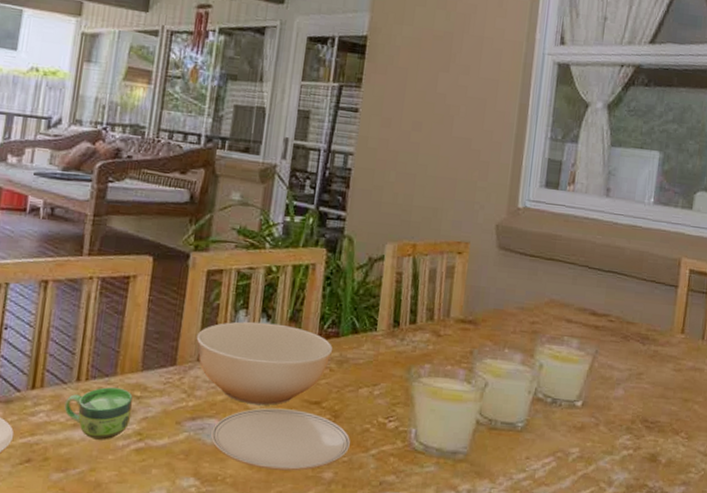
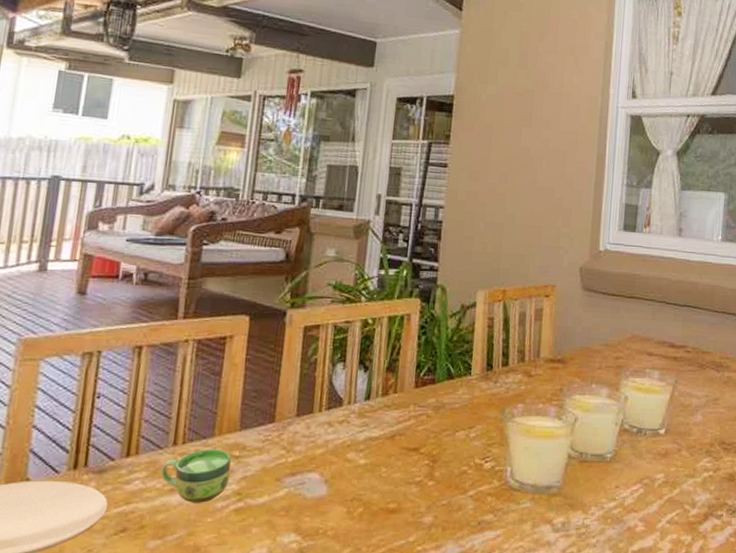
bowl: present [196,321,334,405] -> none [294,374,430,456]
plate: present [211,408,351,471] -> none [311,457,450,519]

